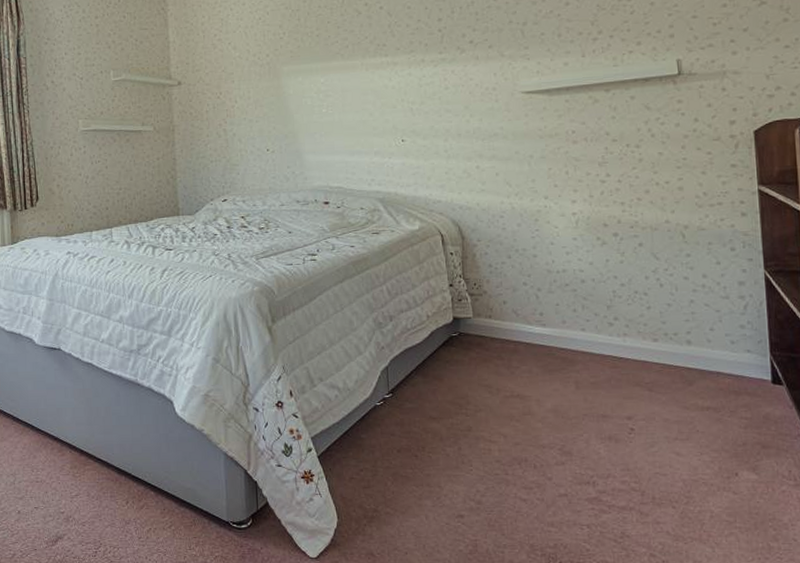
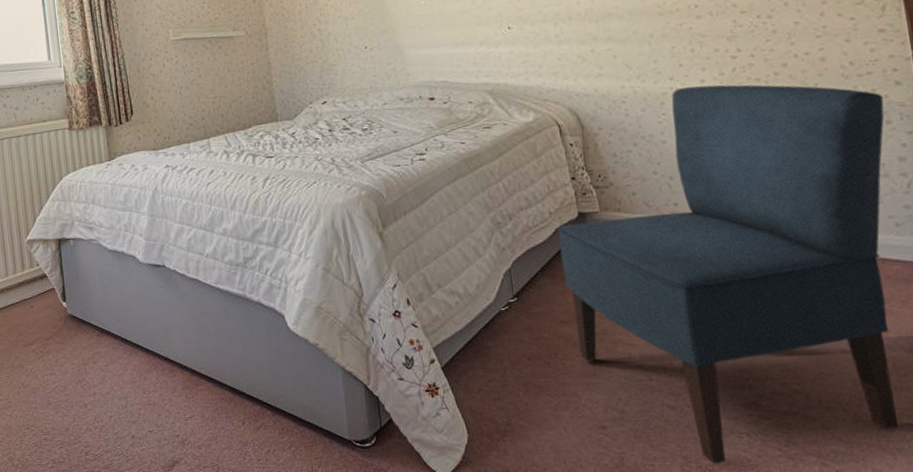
chair: none [433,206,730,552] -> present [557,84,899,464]

